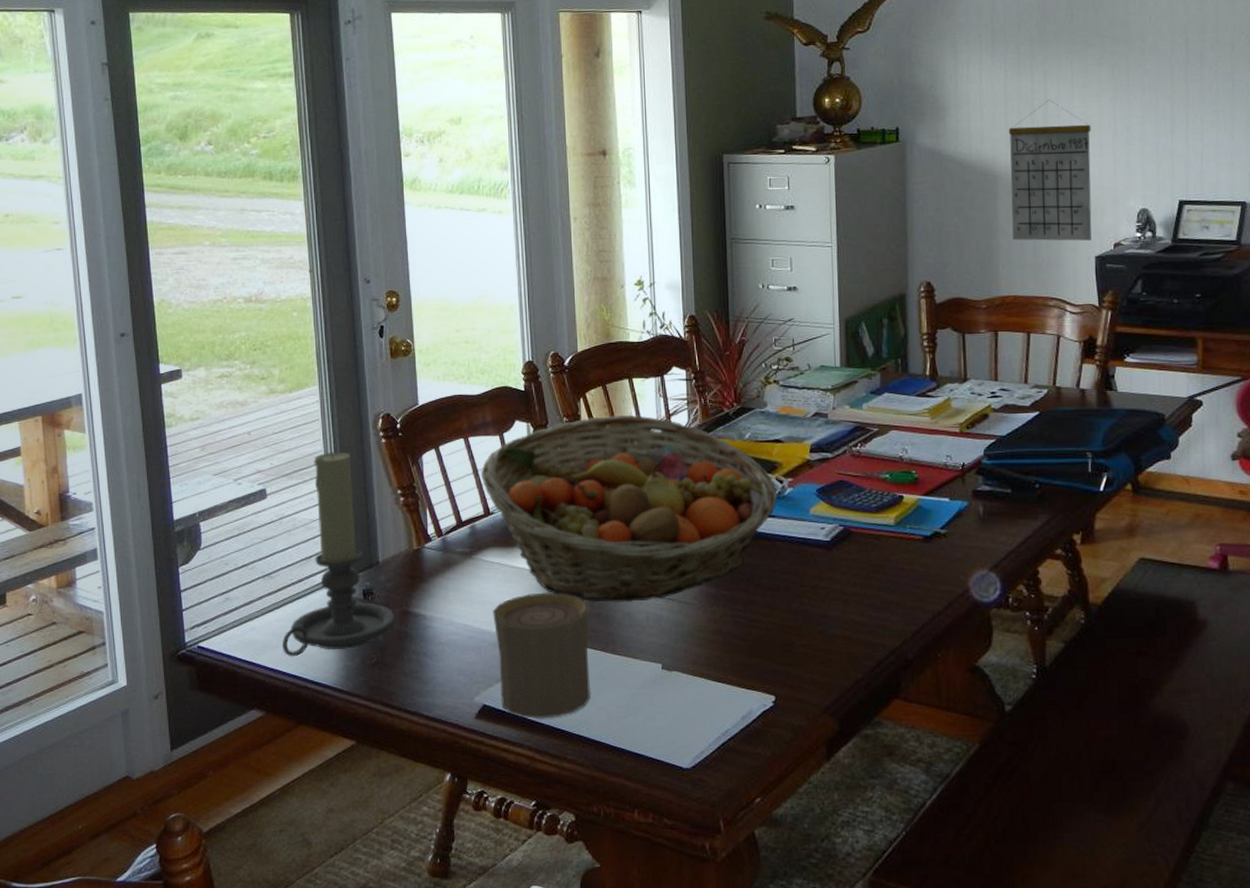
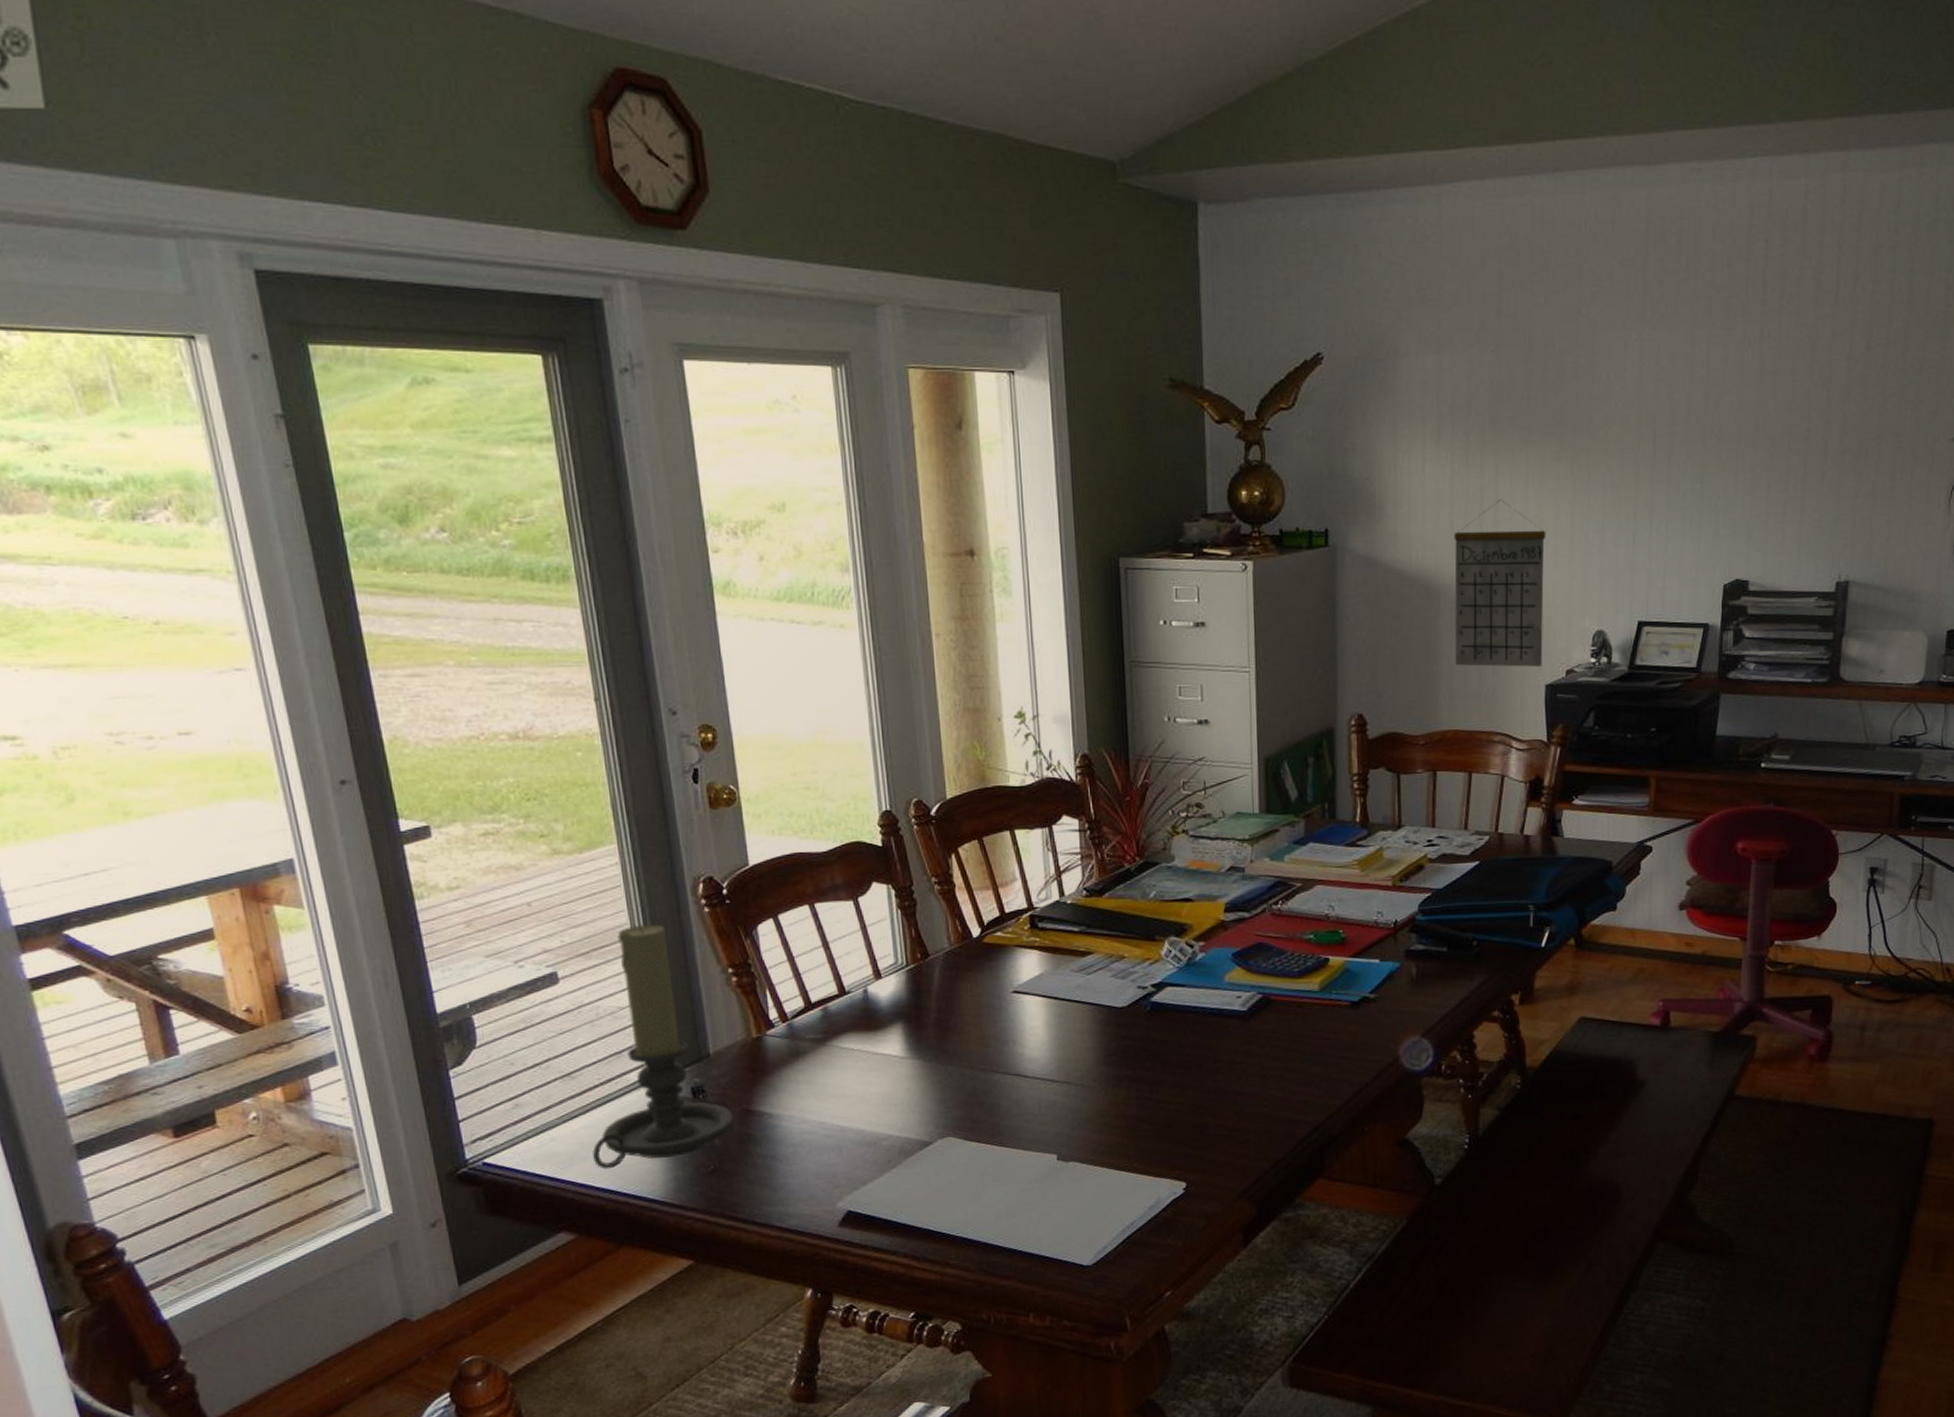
fruit basket: present [481,414,778,602] -> none [832,873,1188,1089]
cup: present [493,592,591,719] -> none [854,1080,976,1223]

